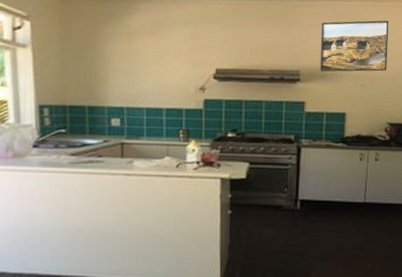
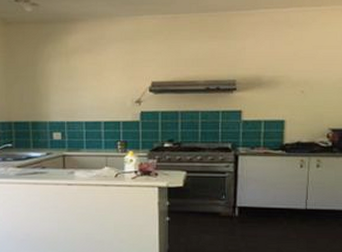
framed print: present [320,20,389,72] -> none [257,25,330,81]

